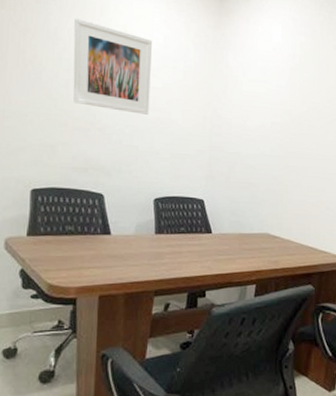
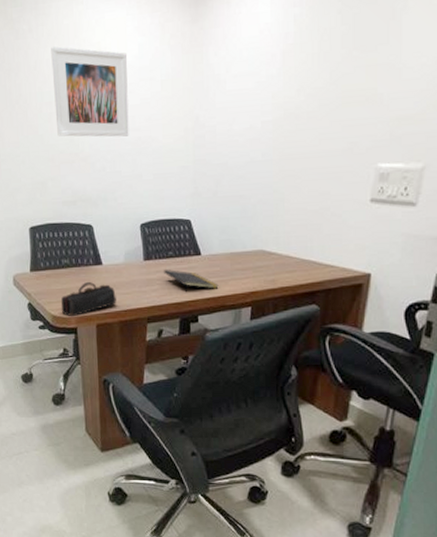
pencil case: none [59,250,123,287] -> present [60,281,116,317]
notepad: none [173,245,227,268] -> present [163,270,219,293]

